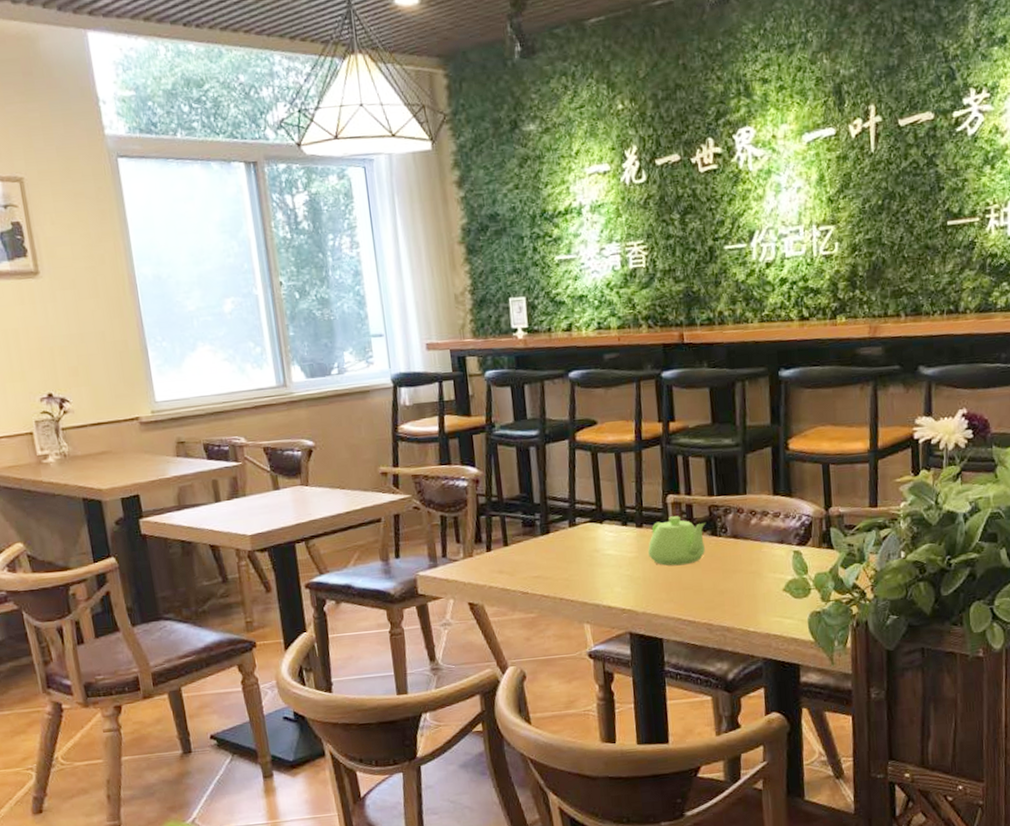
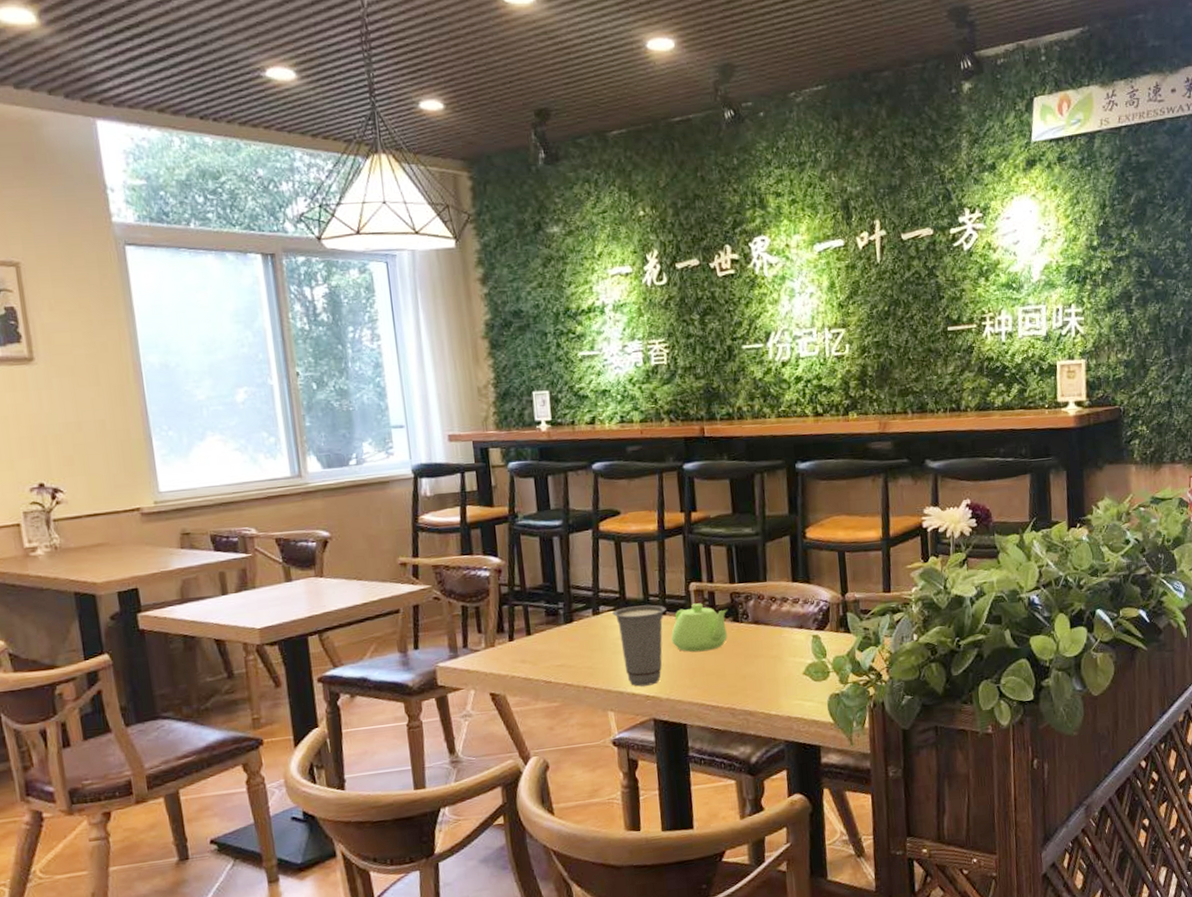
cup: none [589,517,643,600] -> present [612,604,666,687]

